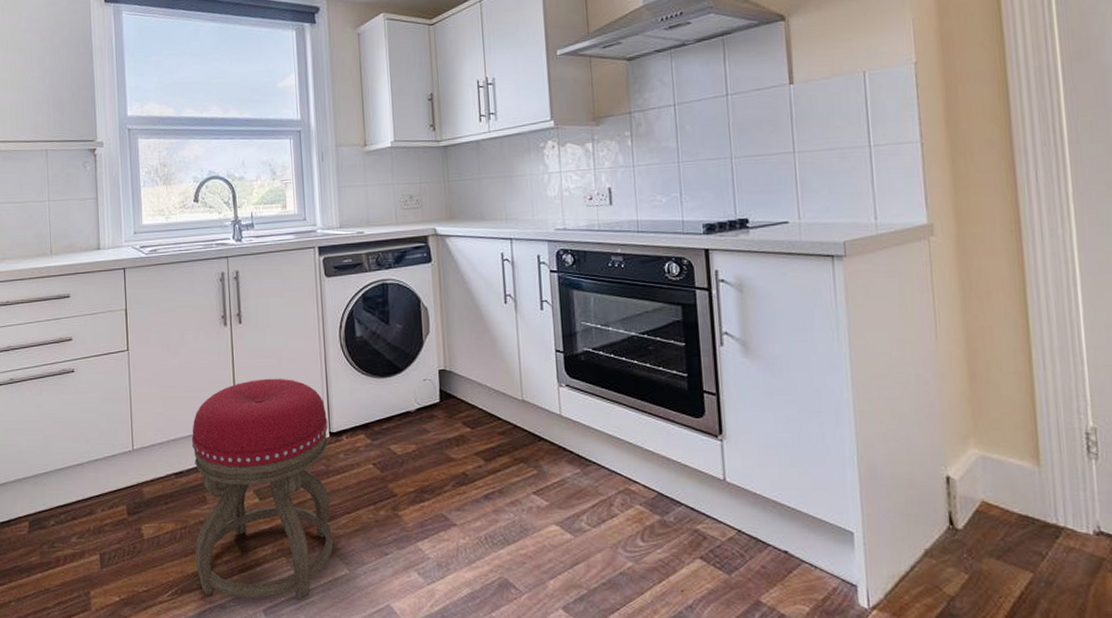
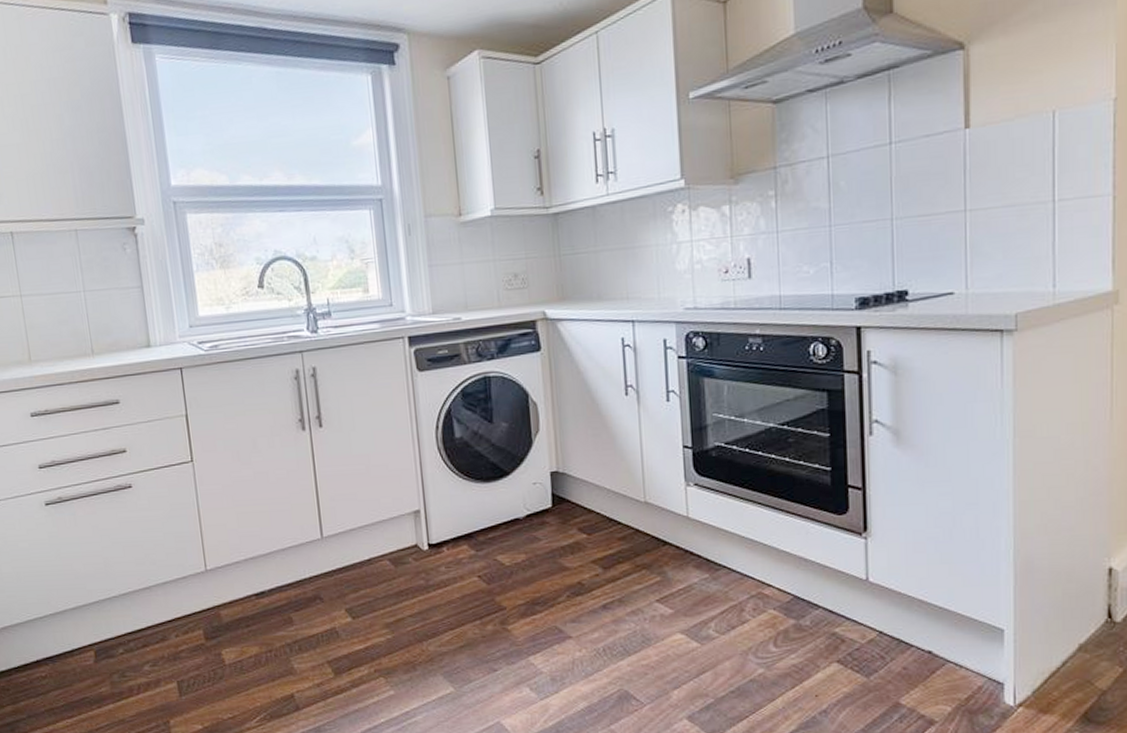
stool: present [191,378,334,600] -> none [271,486,437,721]

